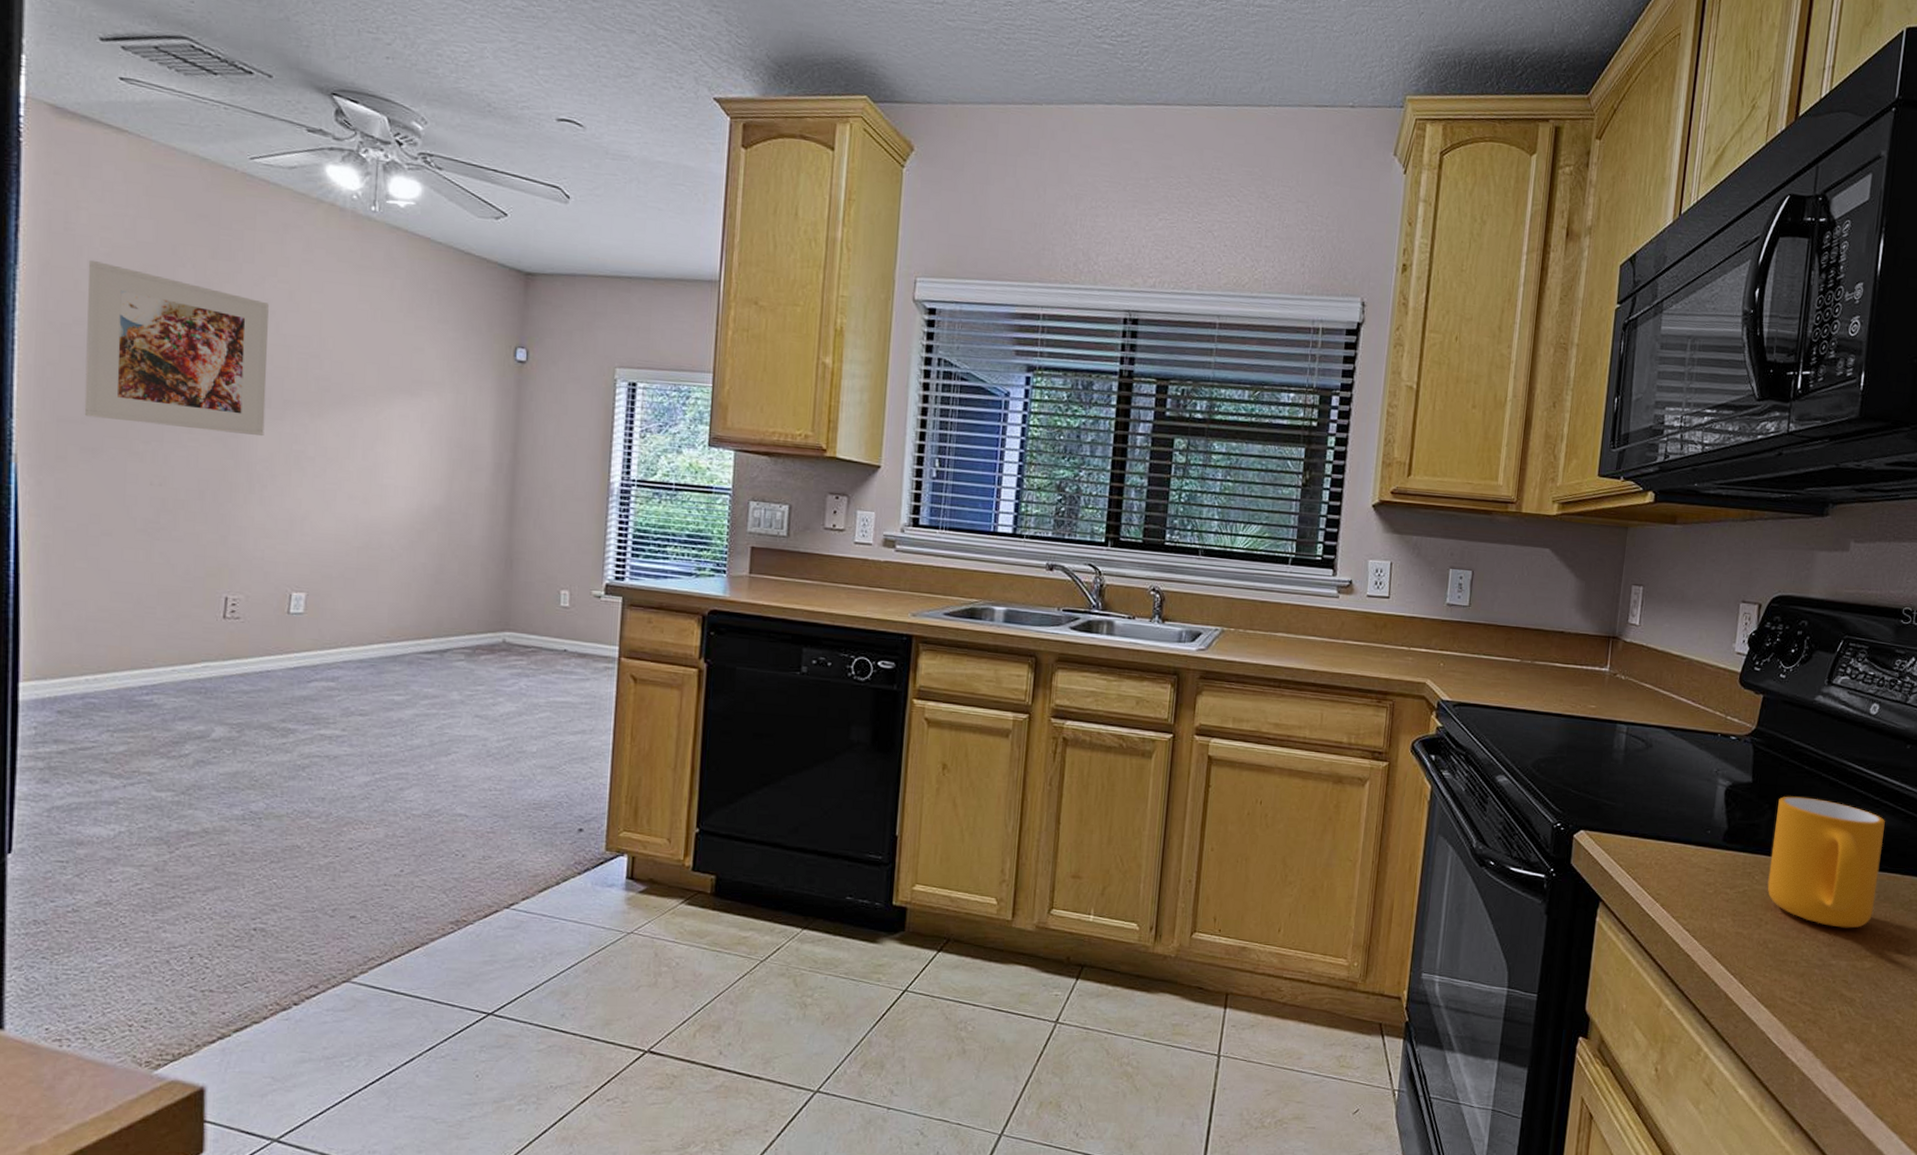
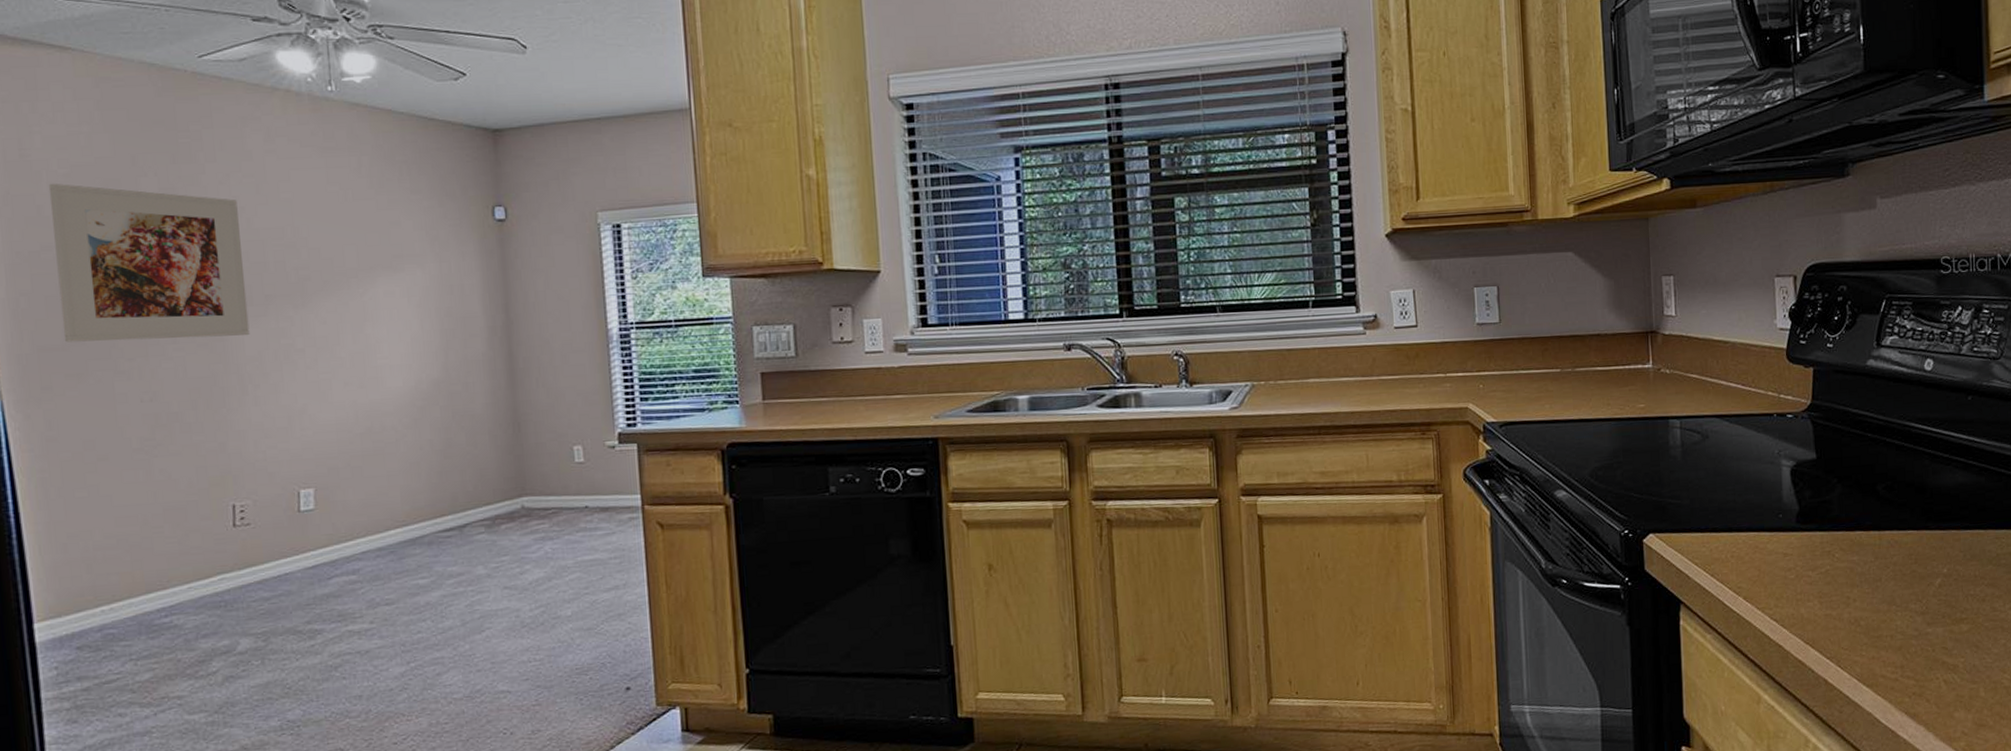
mug: present [1767,796,1885,928] -> none [1846,465,1962,594]

